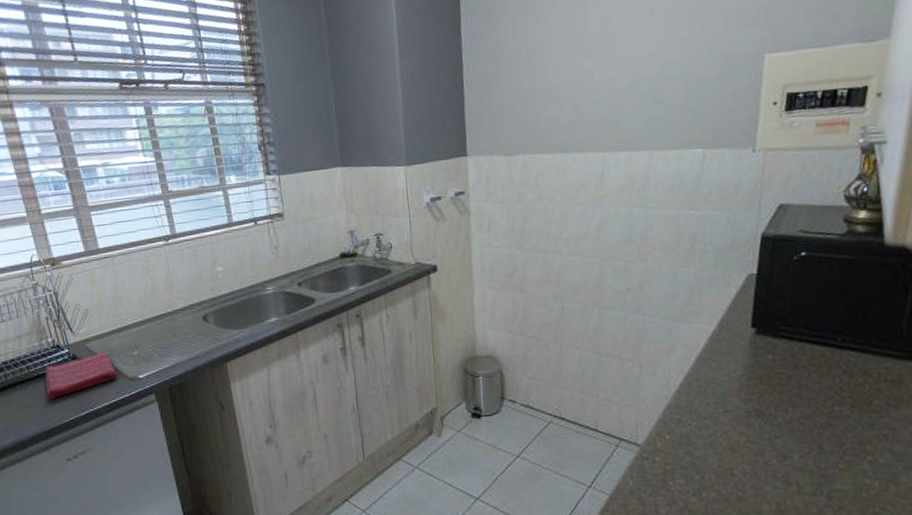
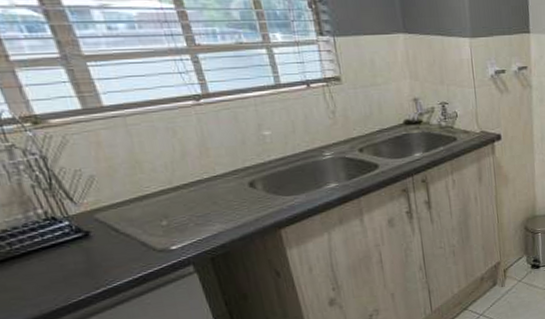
dish towel: present [45,352,117,399] -> none [36,222,141,278]

